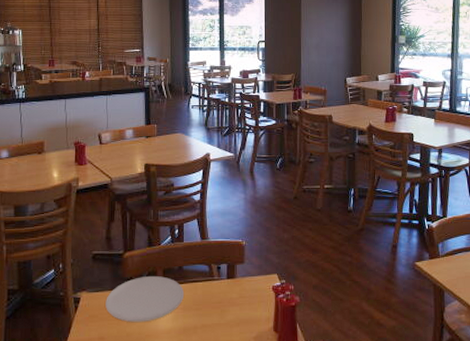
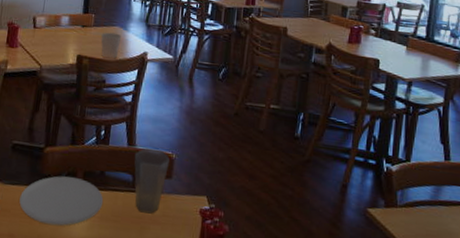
dixie cup: none [165,139,184,164] -> present [101,32,122,60]
cup: none [208,239,240,298] -> present [134,148,170,214]

